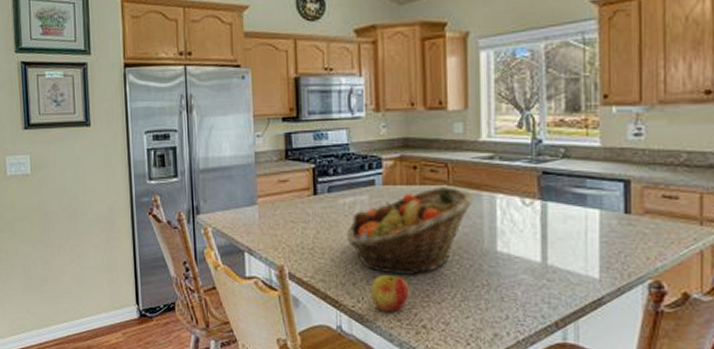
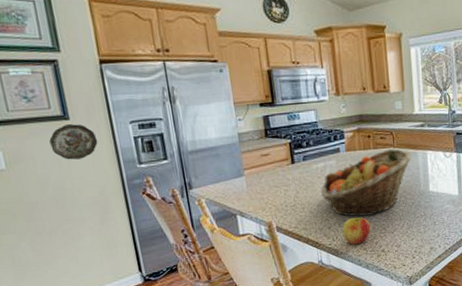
decorative plate: none [70,131,113,169] -> present [49,124,98,160]

